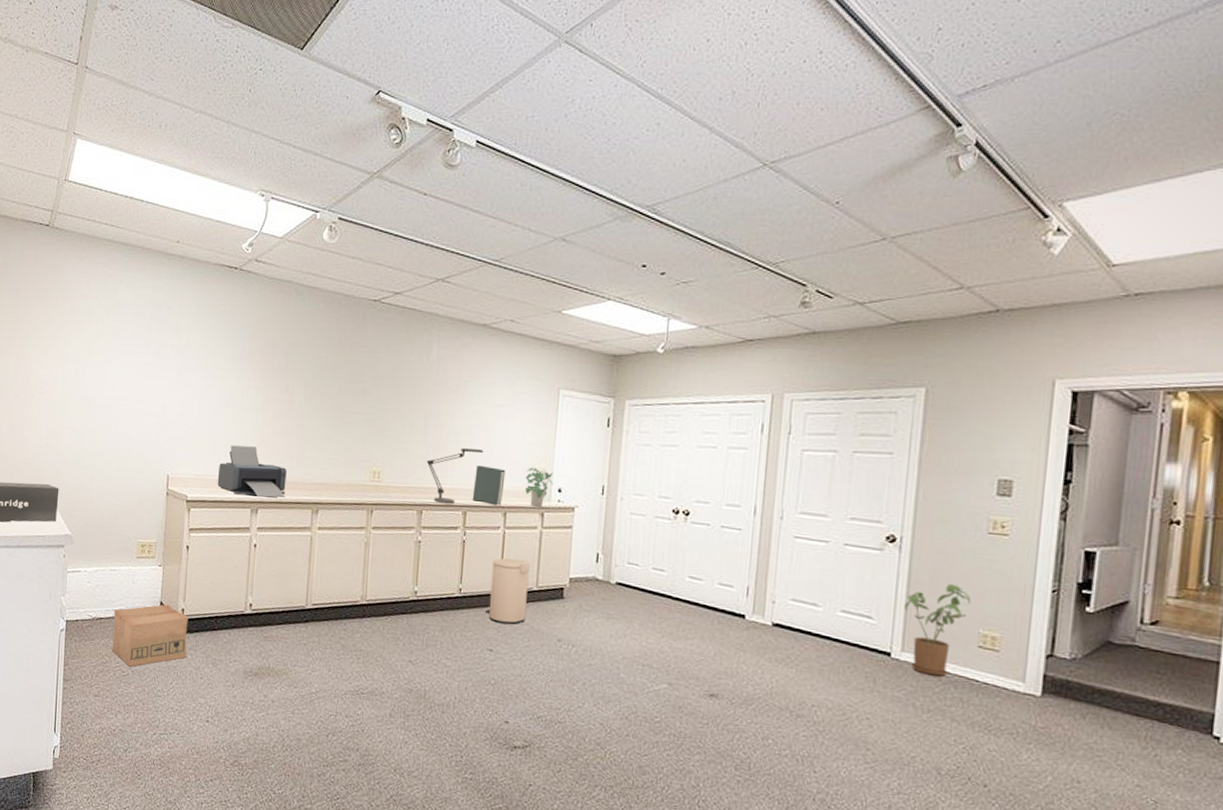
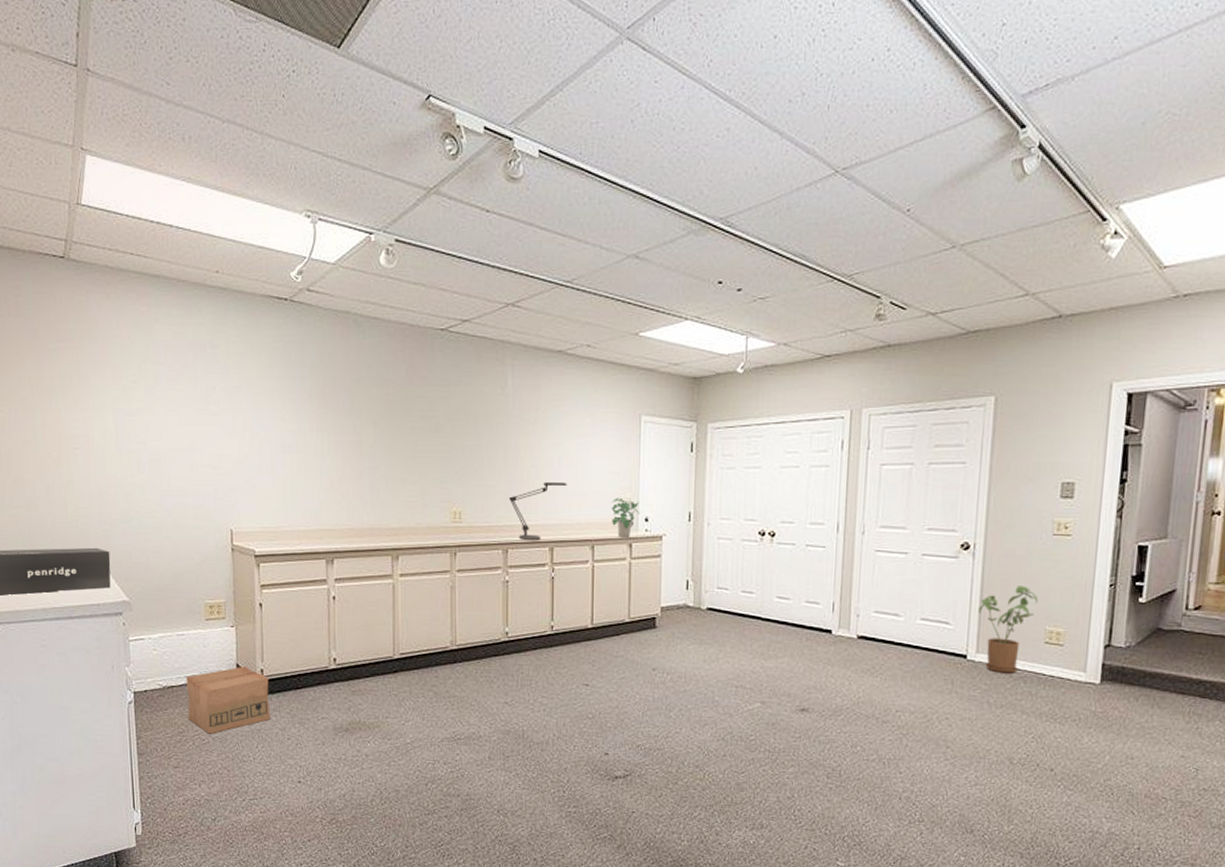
printer: present [217,445,287,498] -> none [286,493,362,548]
binder: present [472,465,506,506] -> none [558,498,591,539]
pedal bin: present [486,558,530,625] -> none [579,591,620,658]

